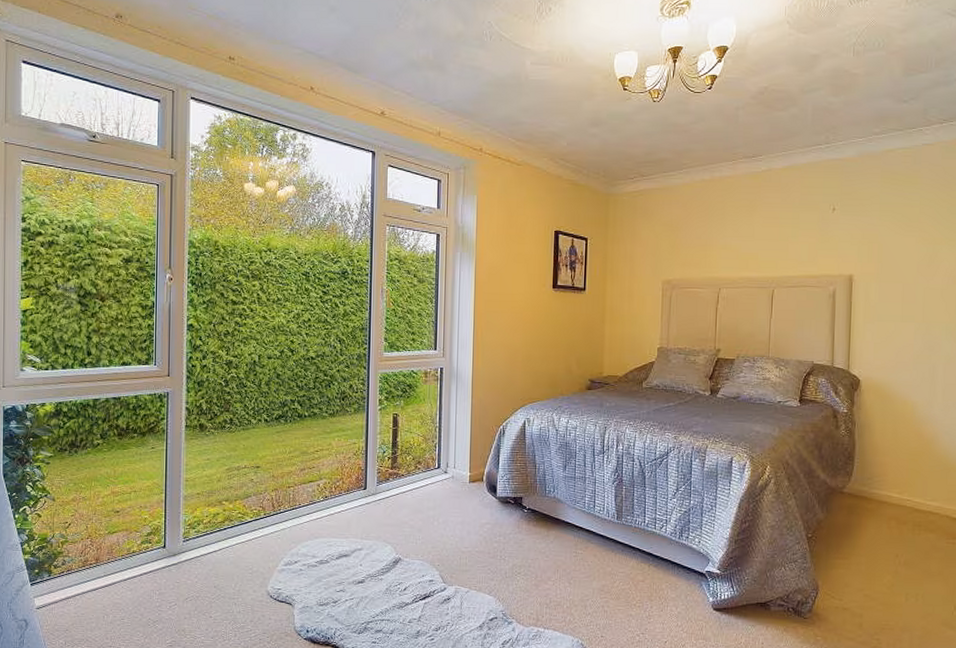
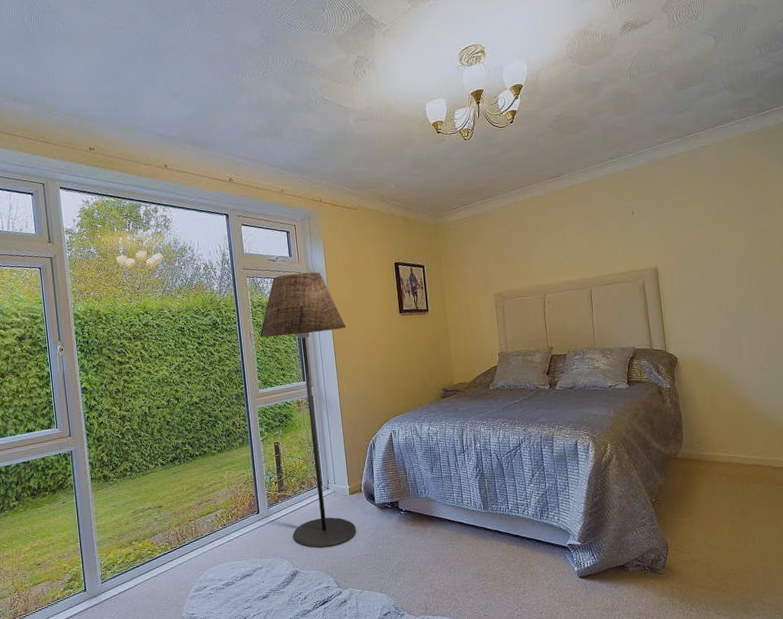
floor lamp: none [392,228,491,538] -> present [259,272,357,549]

